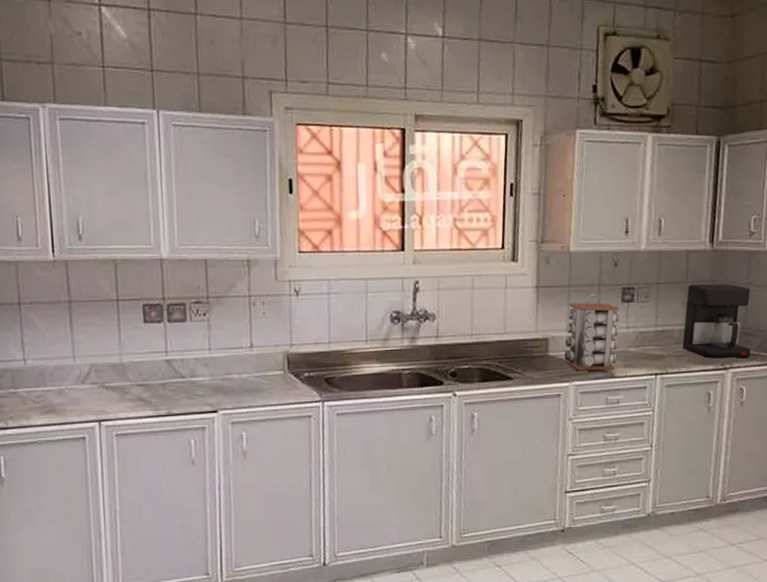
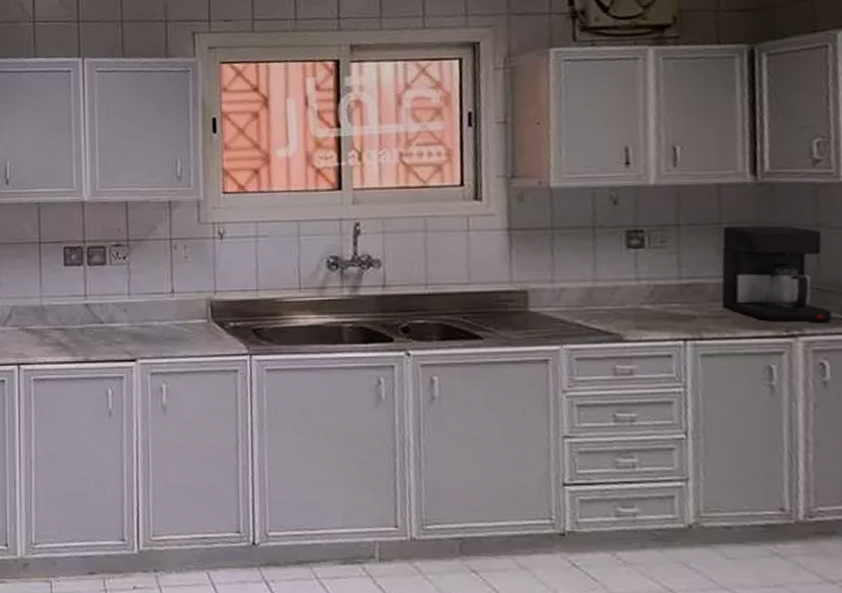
spice rack: present [565,294,620,372] -> none [550,238,626,334]

